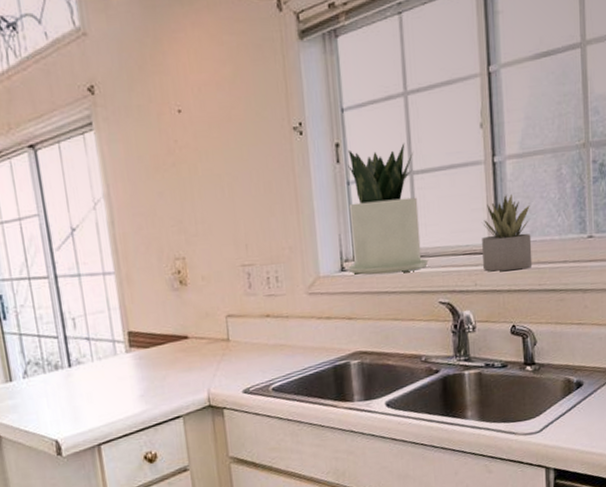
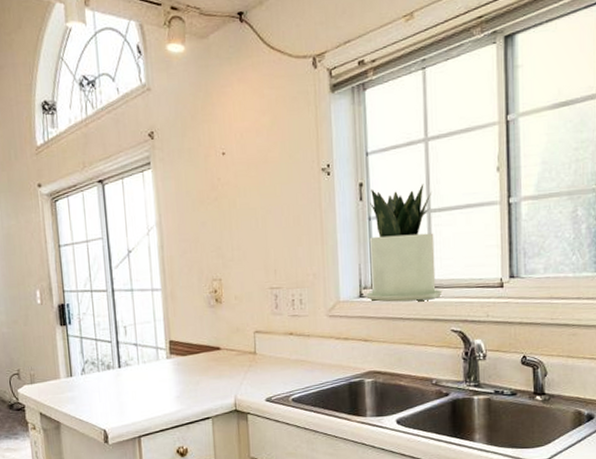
succulent plant: present [482,194,533,272] -> none [495,233,545,305]

